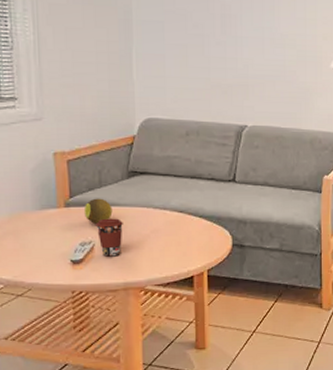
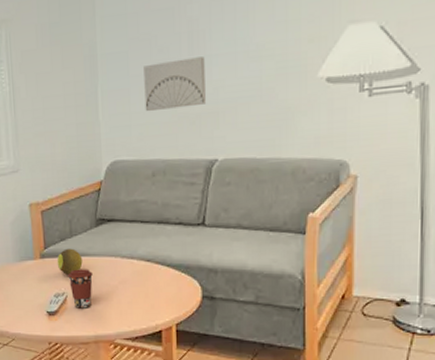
wall art: none [179,36,237,78] -> present [144,56,206,112]

